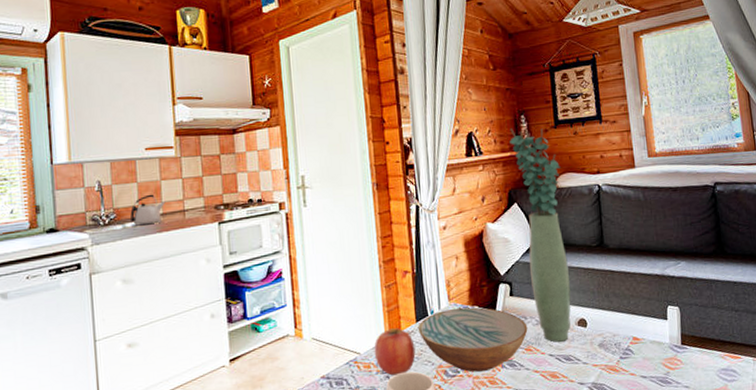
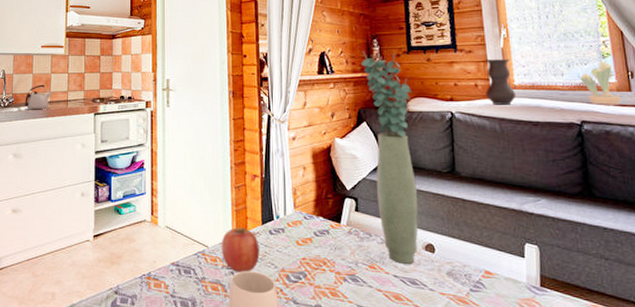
bowl: present [417,307,528,373] -> none [263,217,372,282]
vase: none [628,127,658,174] -> present [485,59,517,105]
potted flower: none [713,122,748,166] -> present [580,61,621,105]

